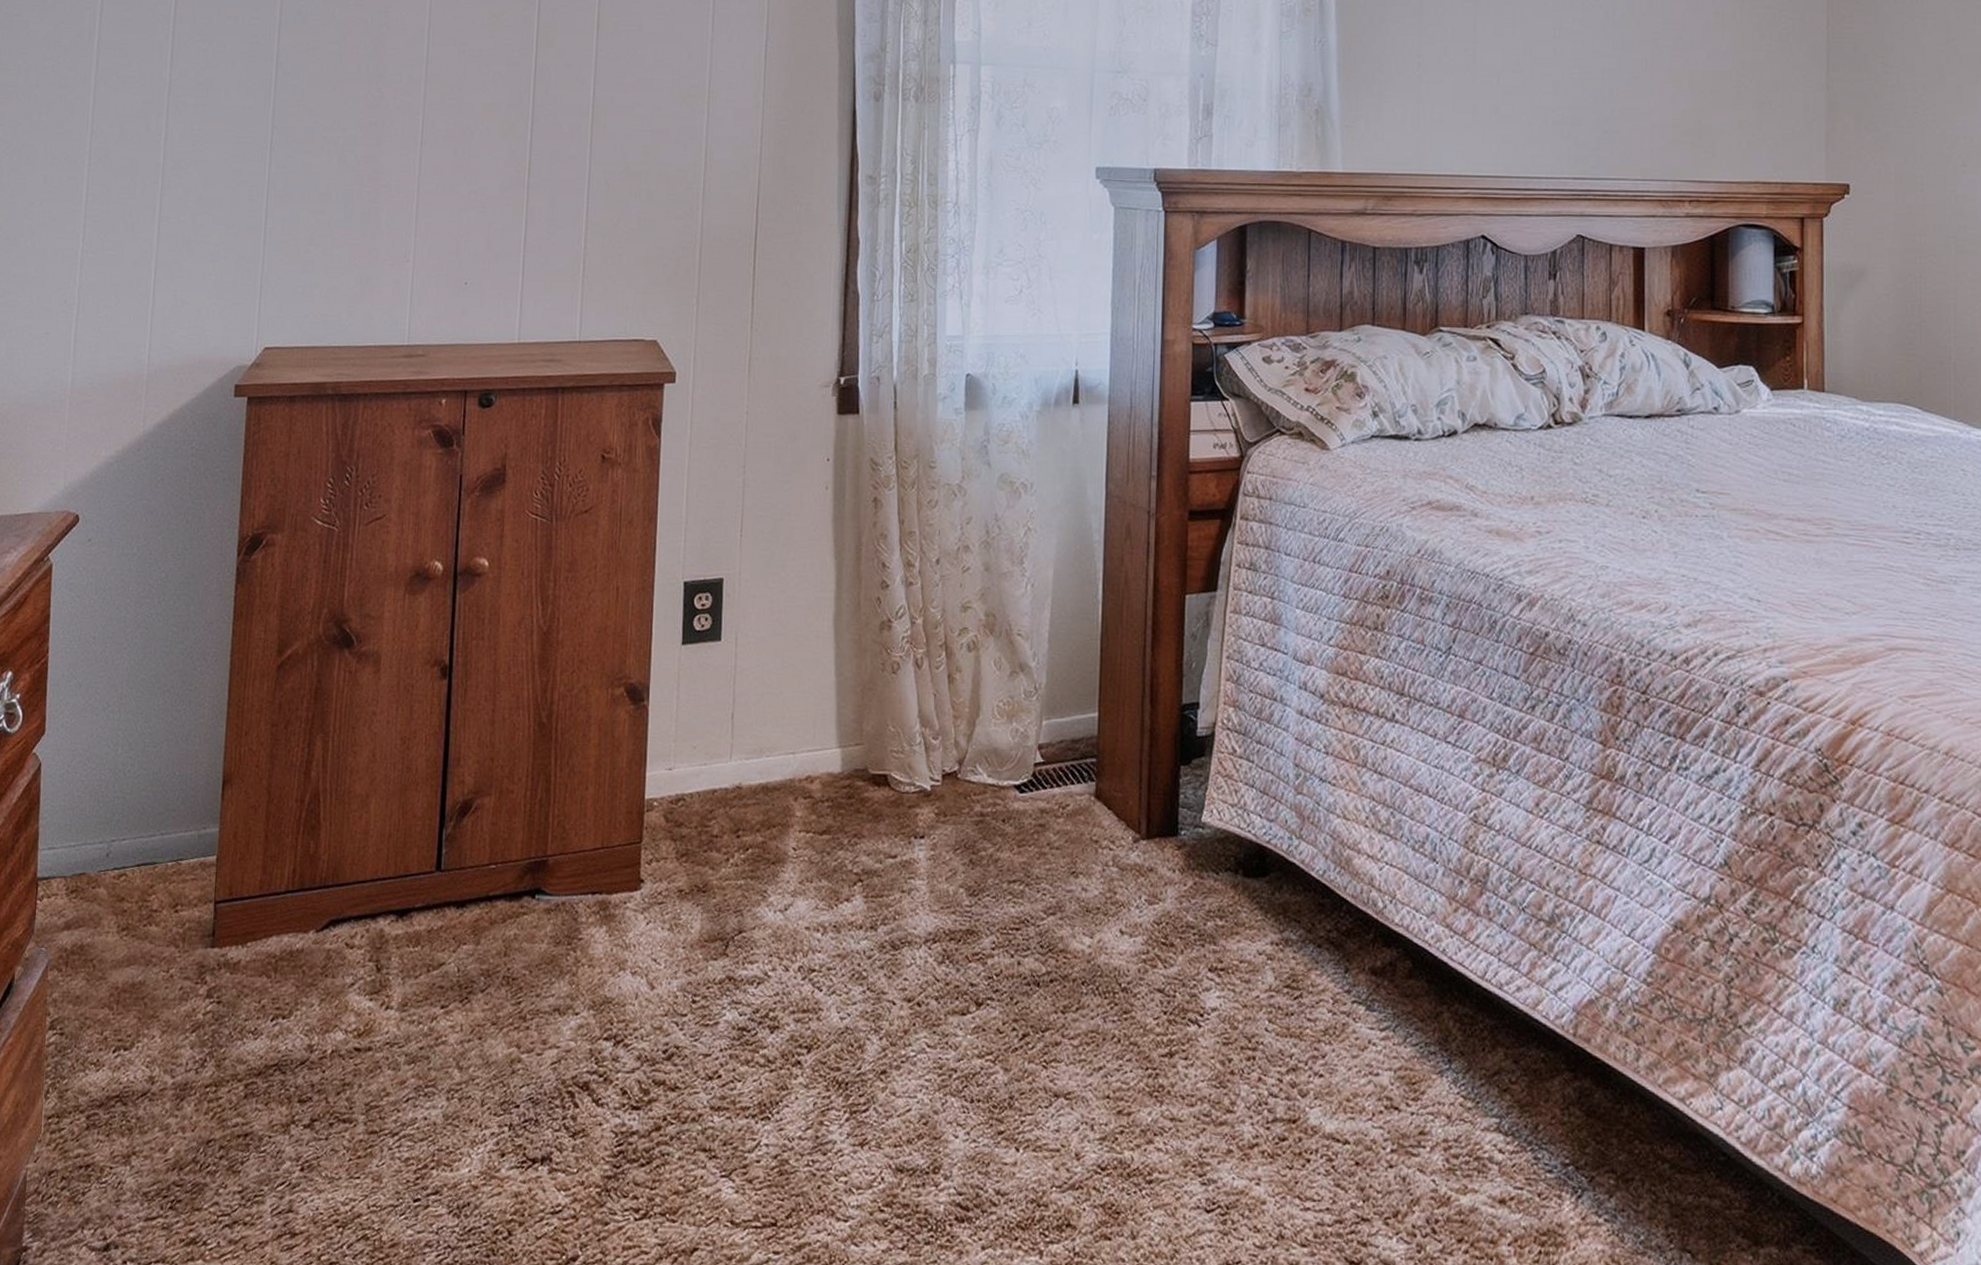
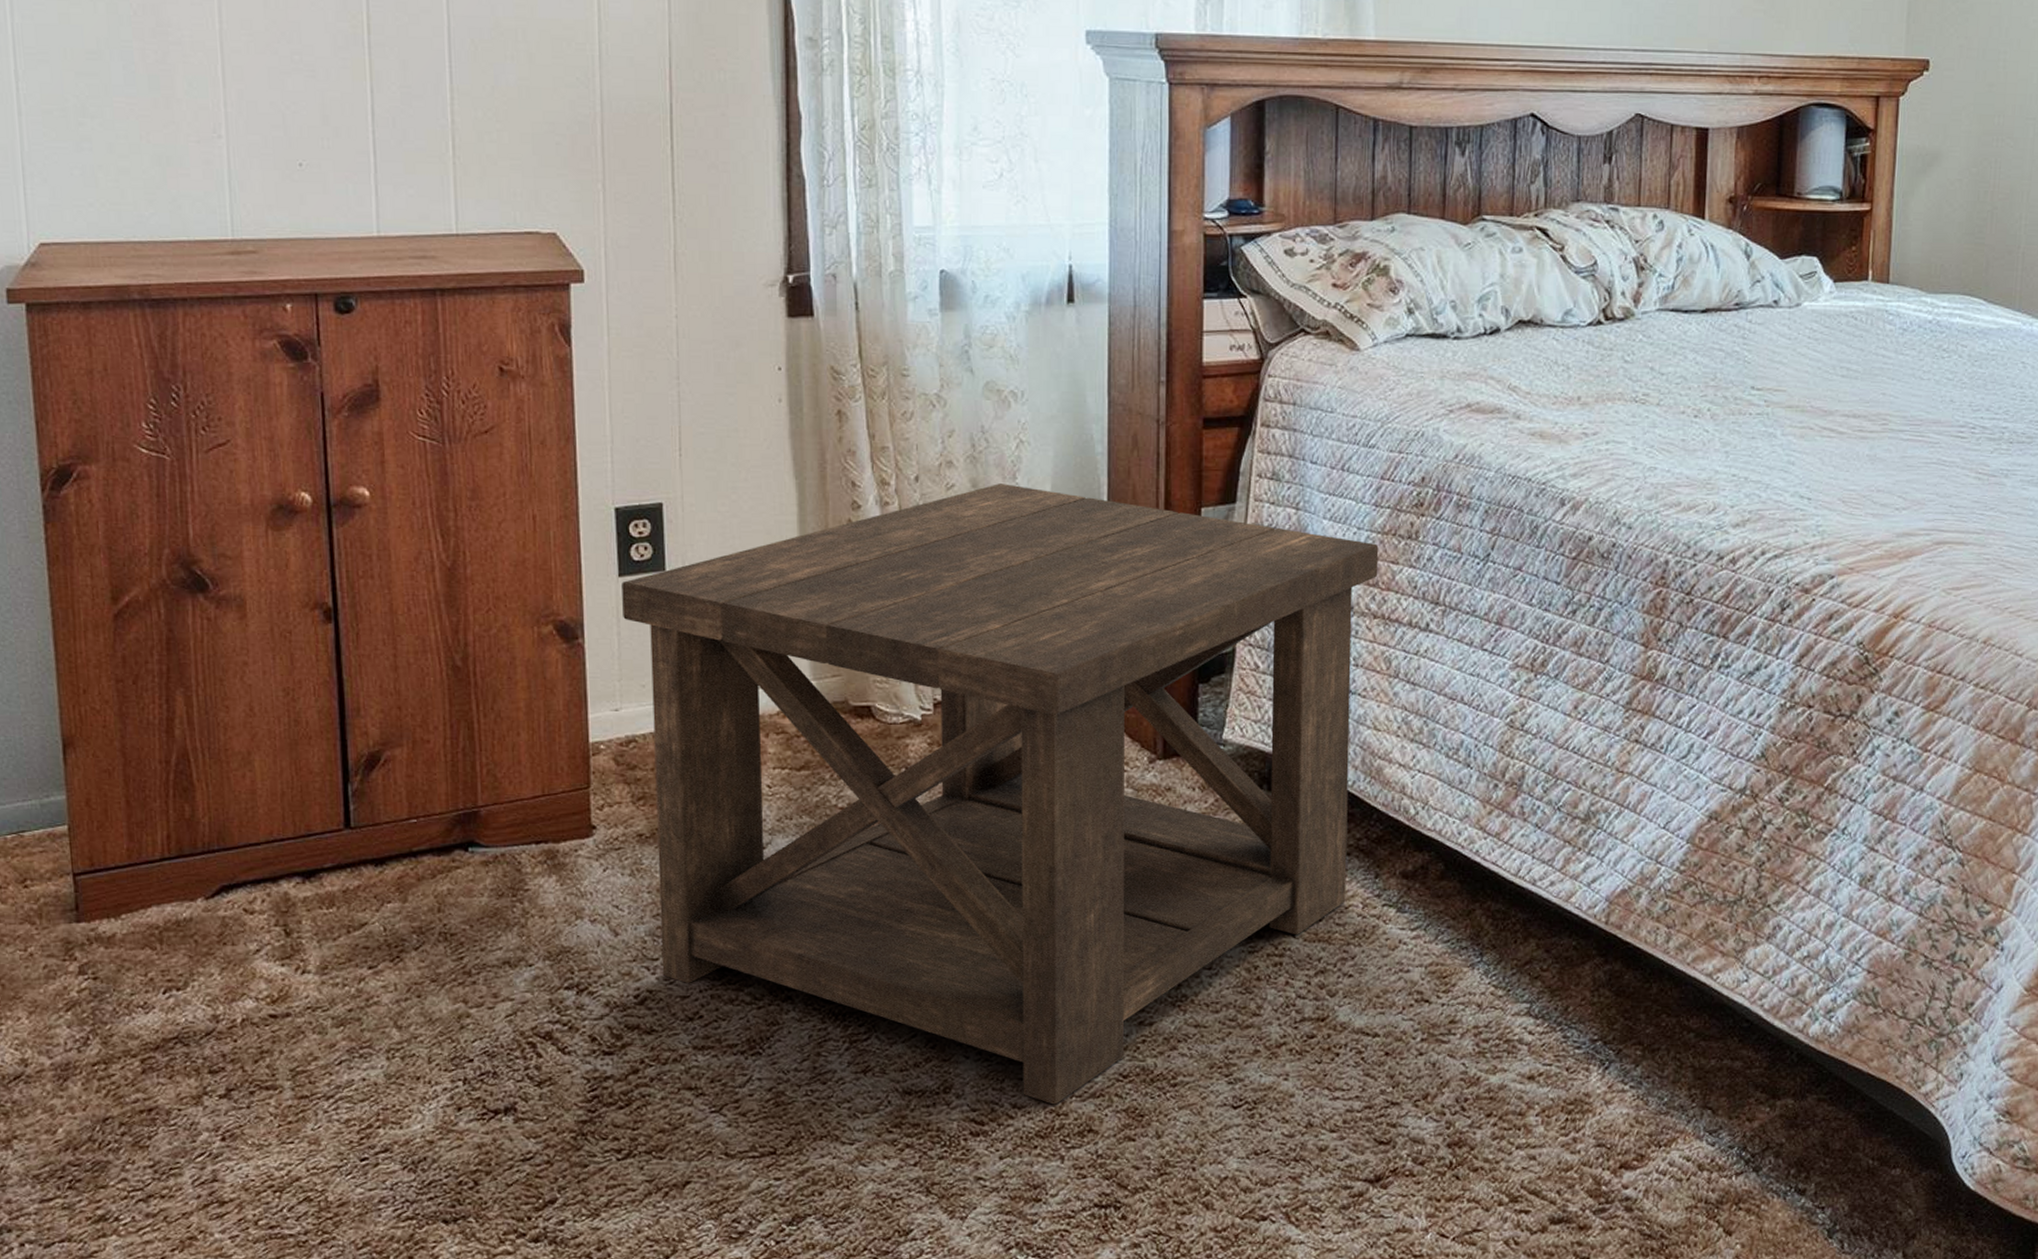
side table: none [682,567,1347,1194] -> present [622,483,1379,1105]

